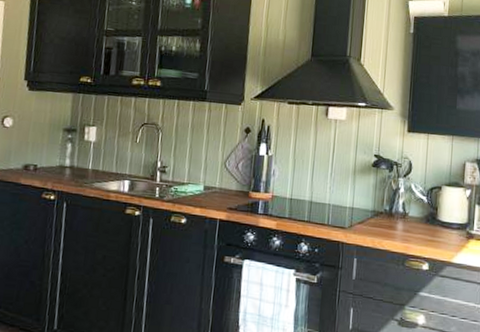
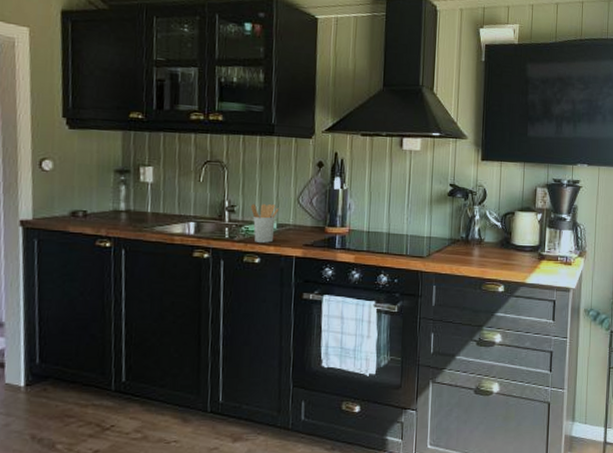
utensil holder: none [180,165,207,204] -> present [250,203,279,243]

